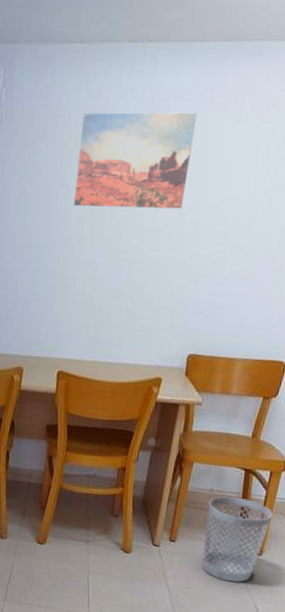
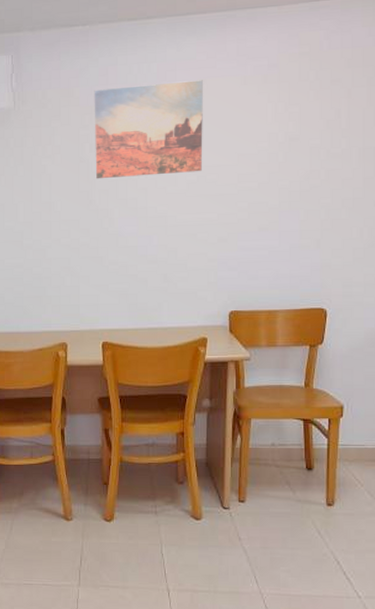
wastebasket: present [201,496,273,583] -> none [272,449,338,537]

